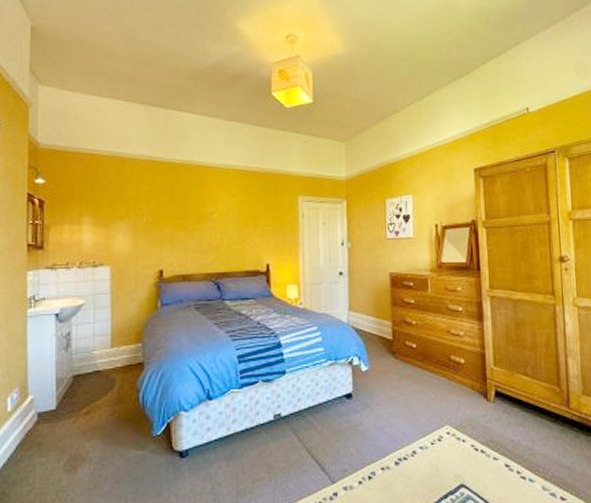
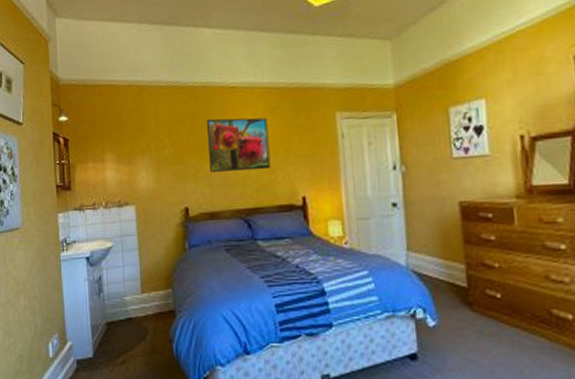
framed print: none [185,192,241,240] -> present [207,117,271,172]

